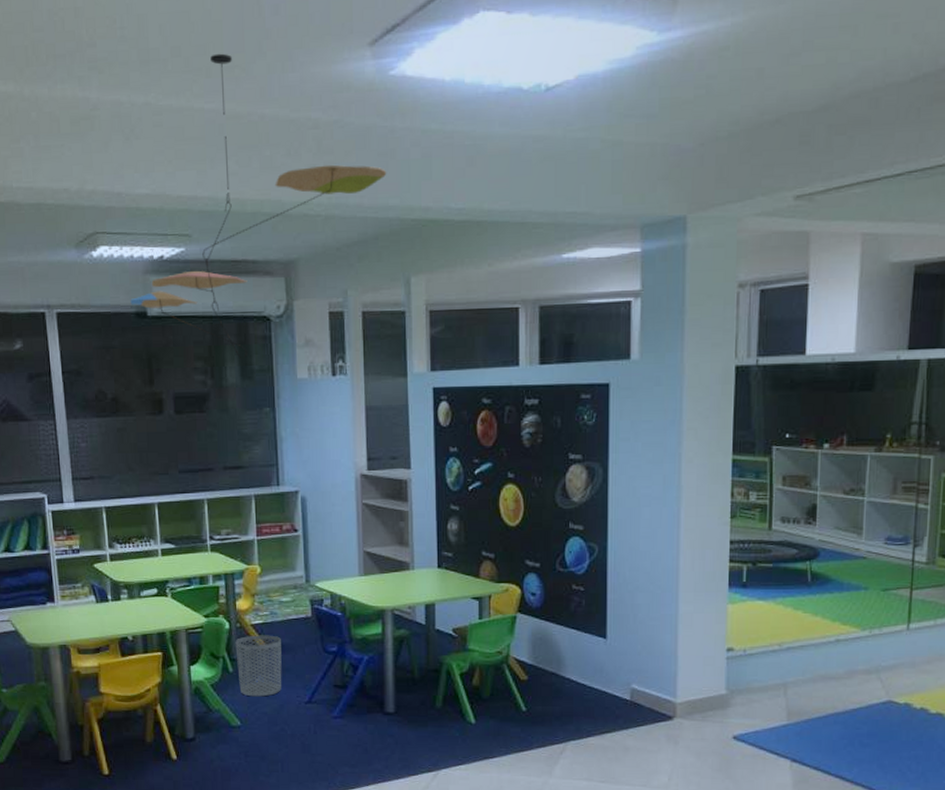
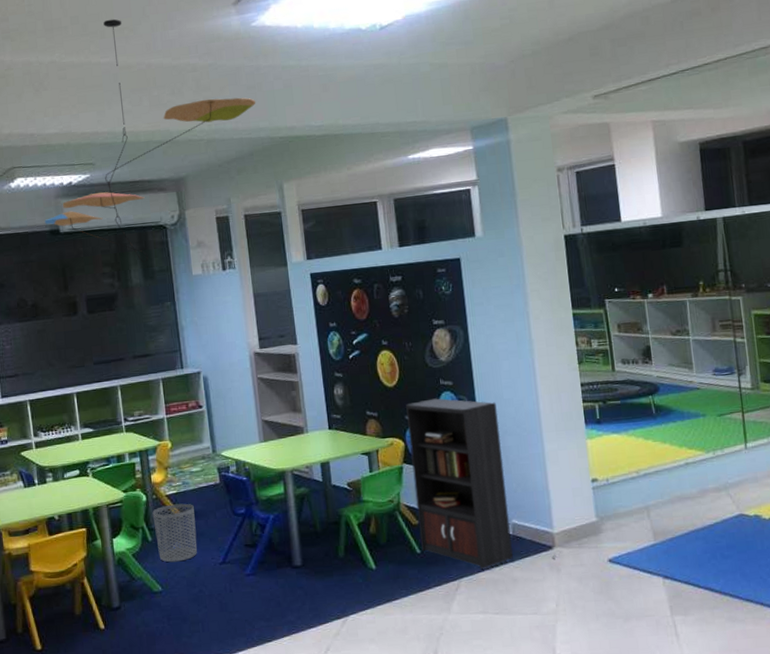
bookcase: none [527,543,676,733] -> present [406,398,556,569]

